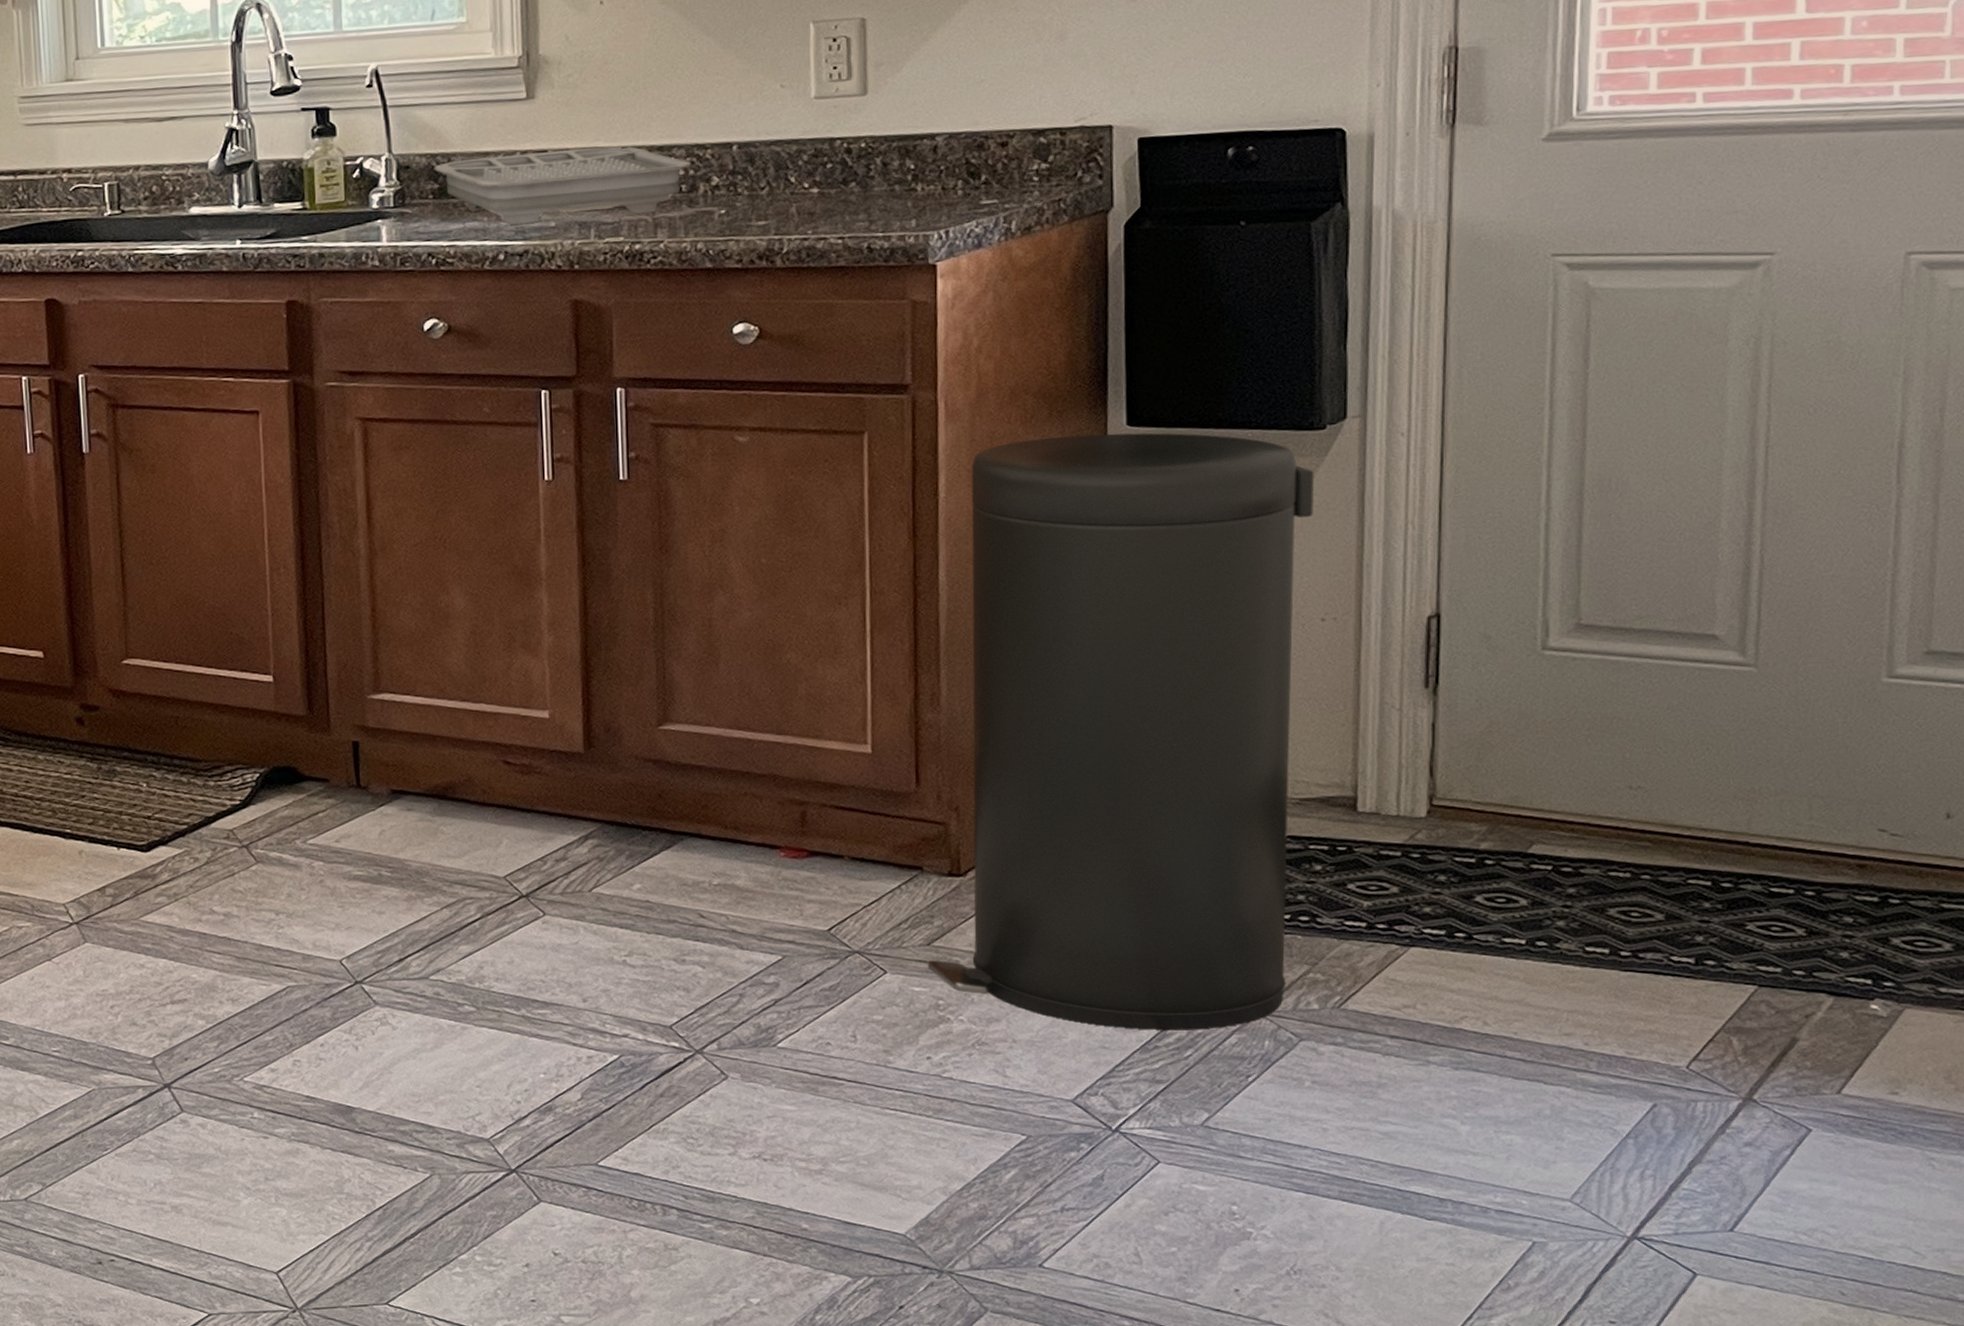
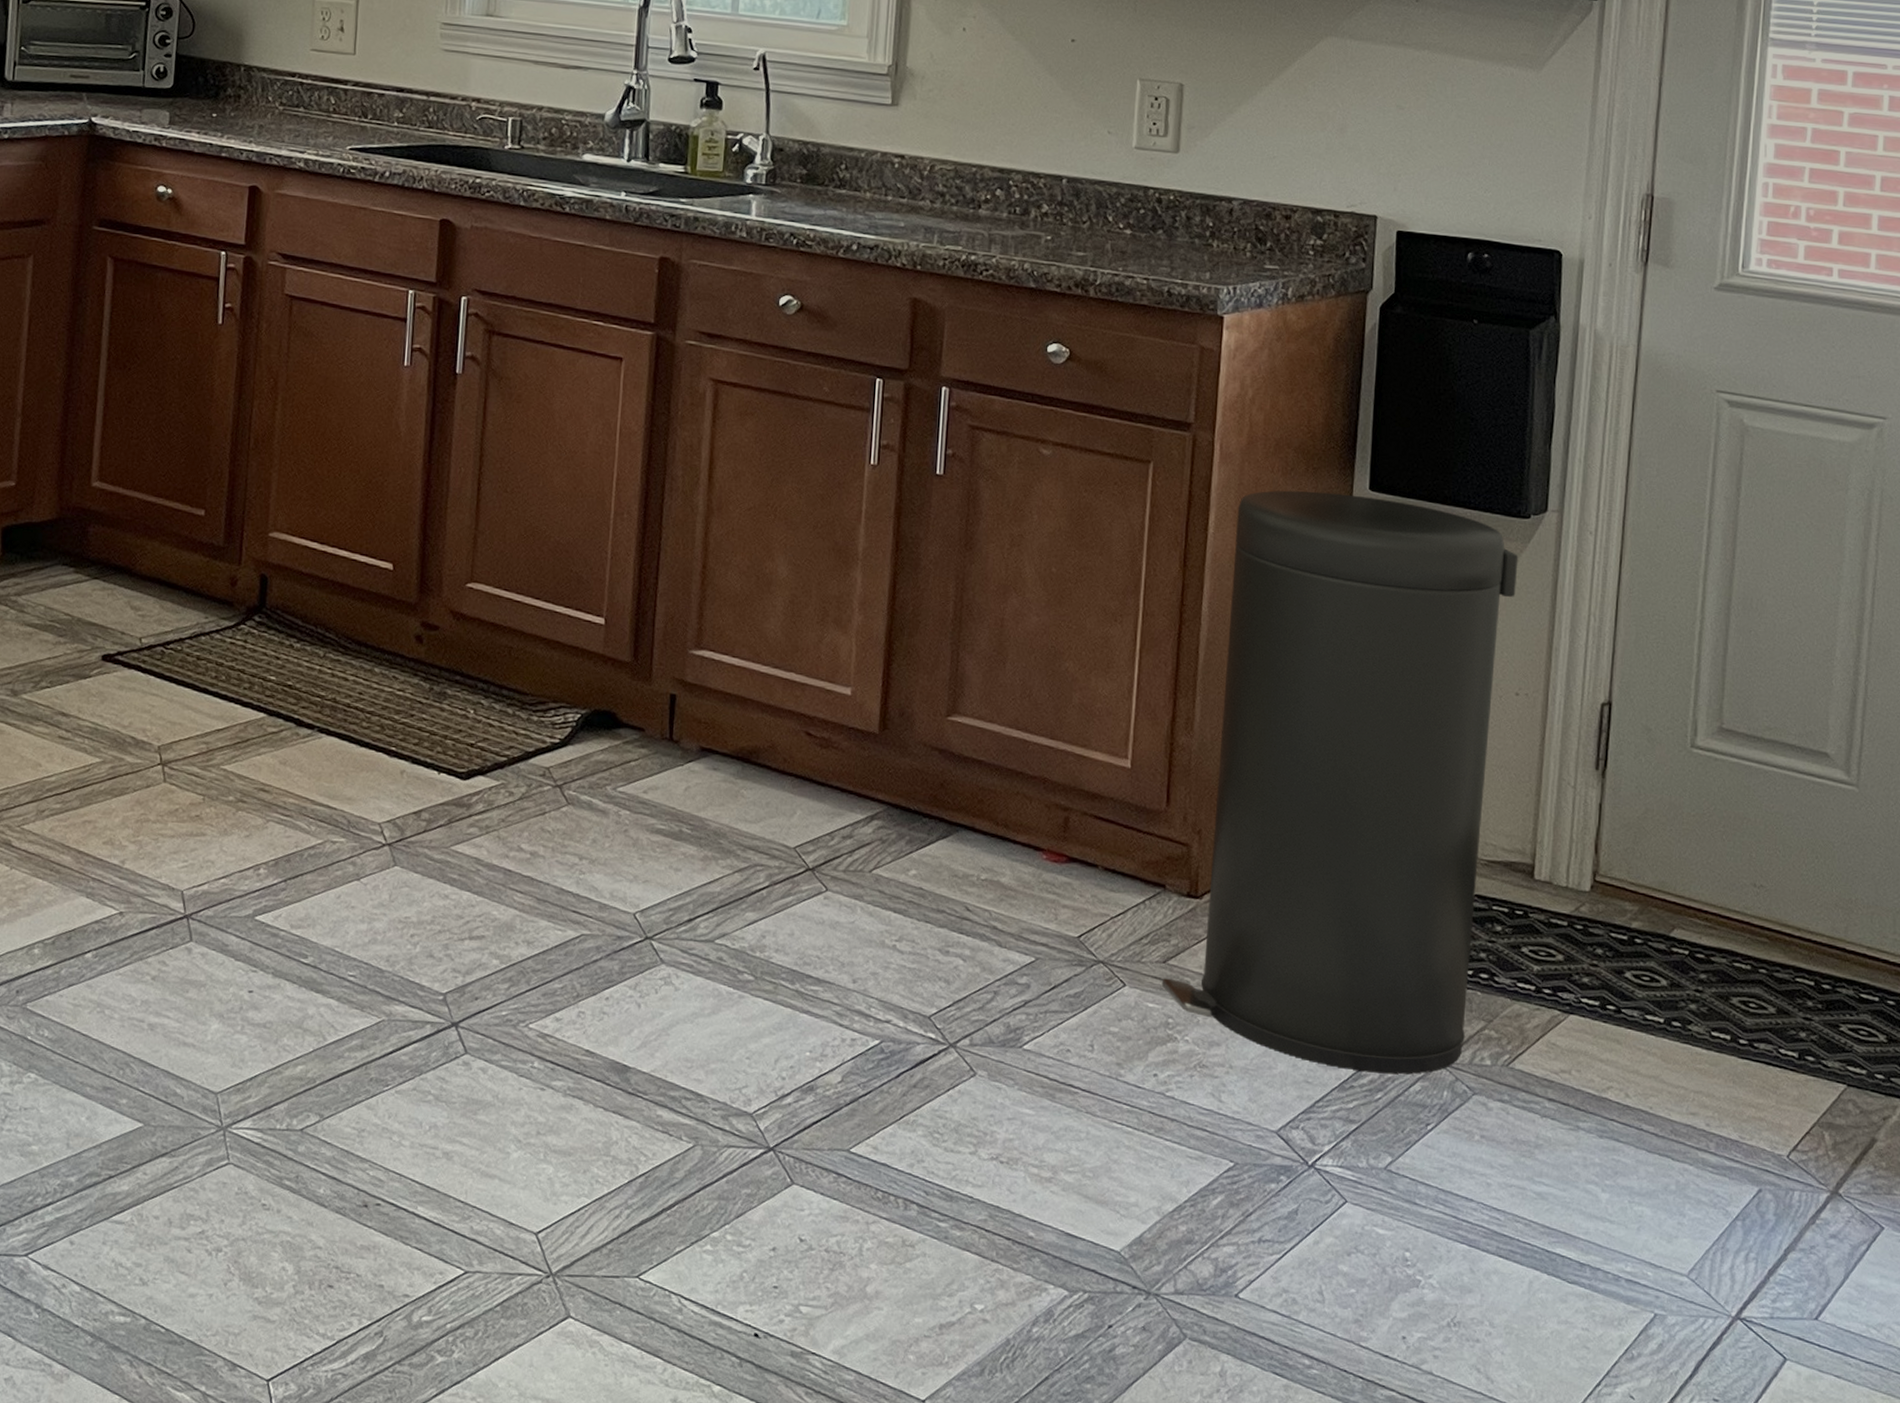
dish rack: present [434,146,691,225] -> none [804,151,1026,228]

